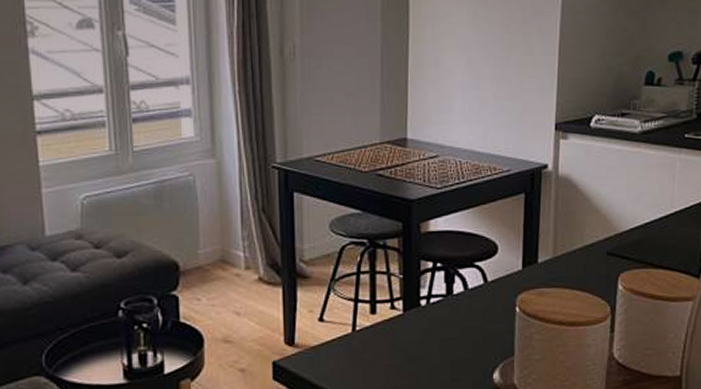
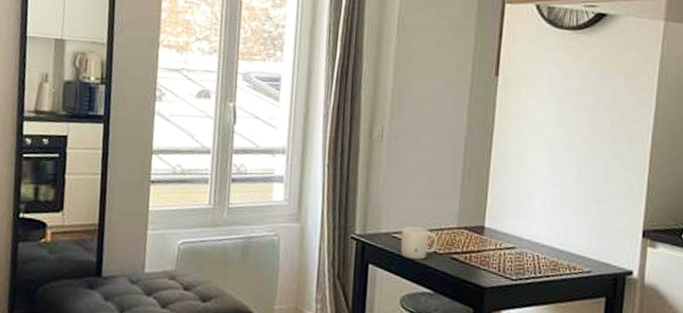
mug: none [324,148,363,181] -> present [400,226,438,260]

